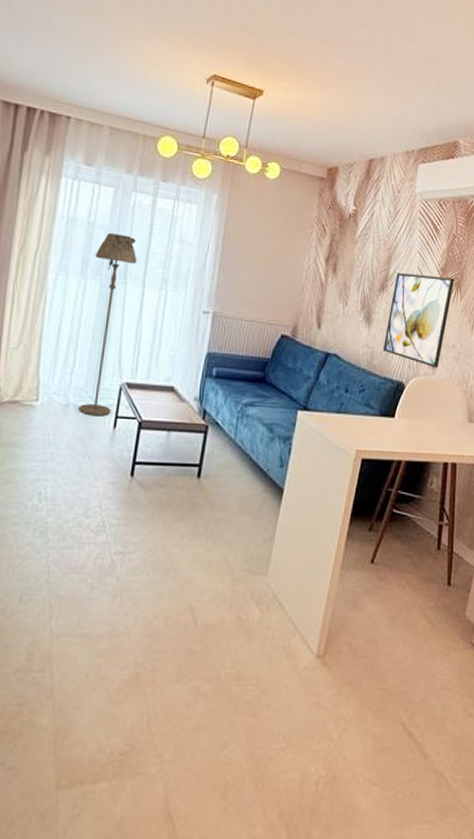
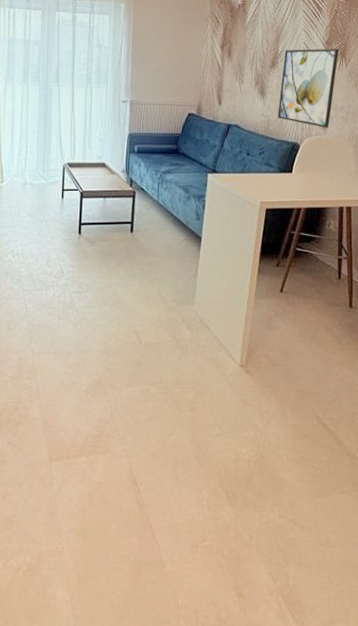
floor lamp: present [79,233,137,416] -> none [32,47,66,191]

